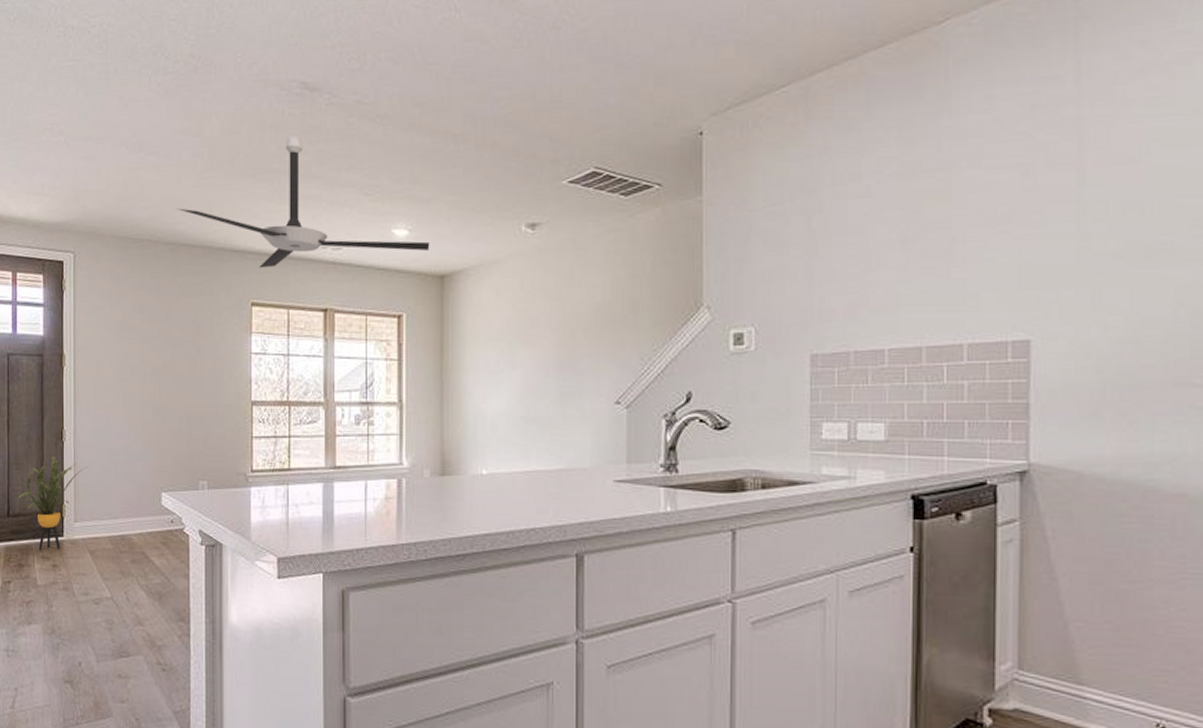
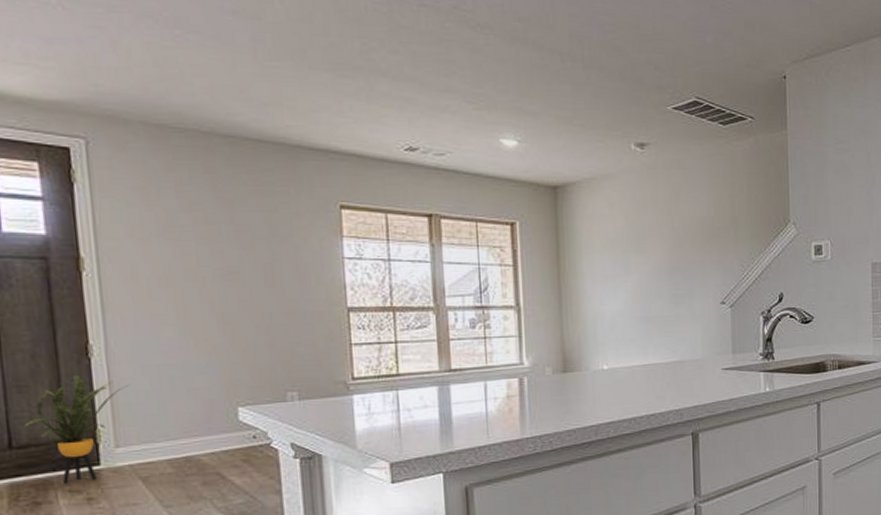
ceiling fan: present [177,136,430,269] -> none [234,33,541,170]

